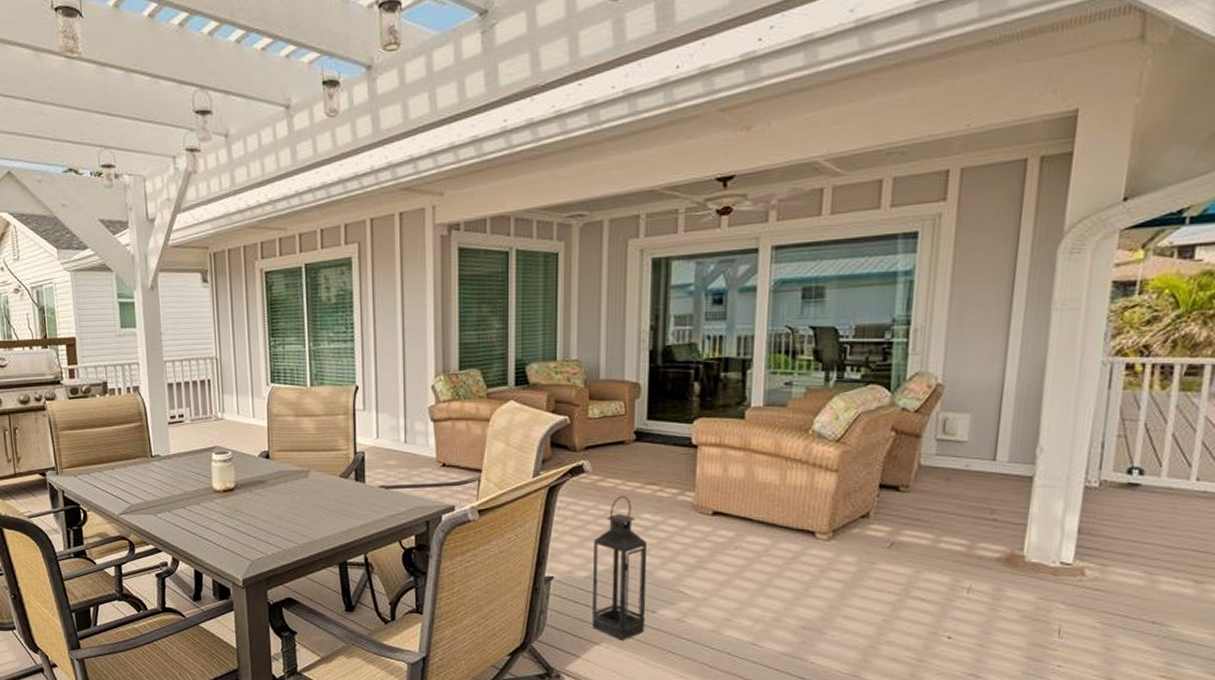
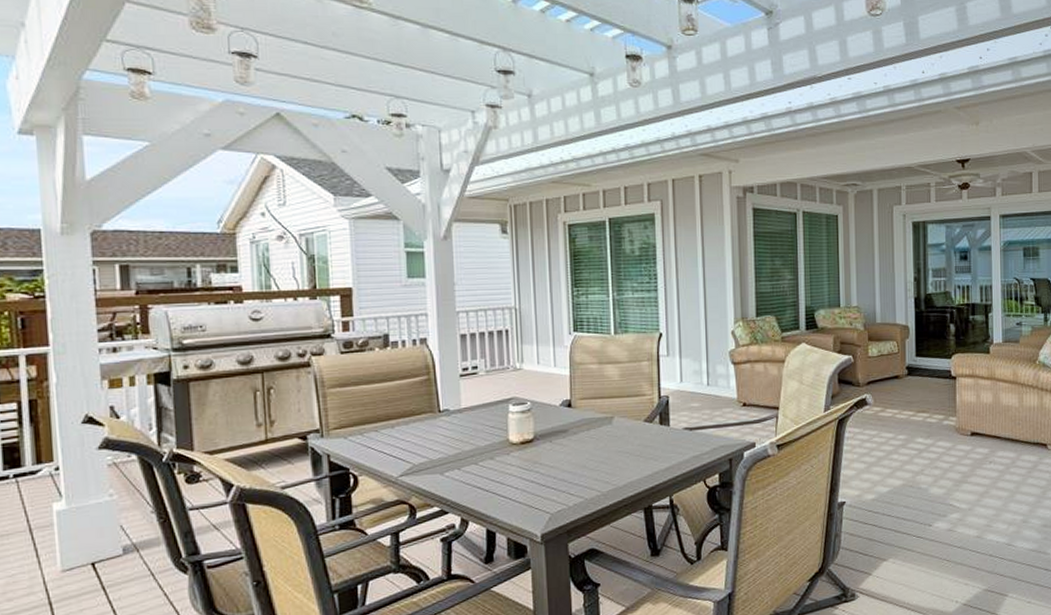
lantern: present [592,495,647,641] -> none [878,423,924,555]

